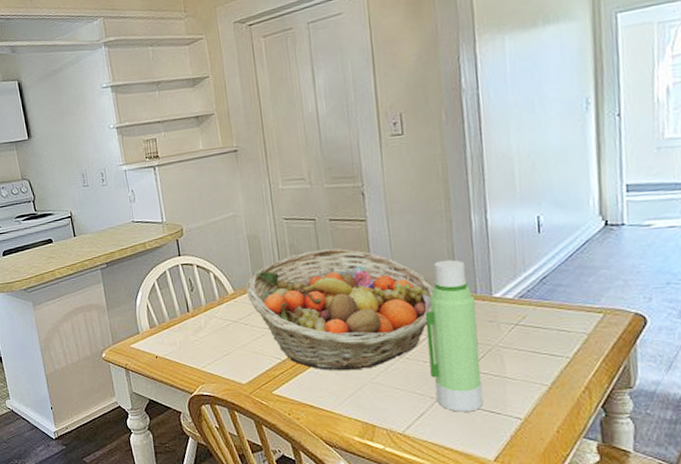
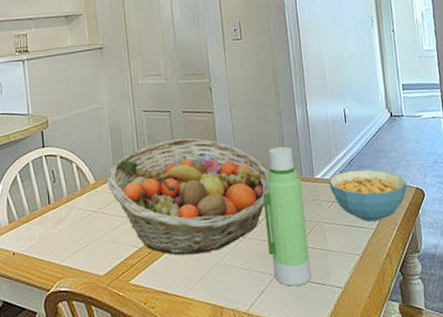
cereal bowl: none [511,289,622,350] -> present [329,169,407,222]

